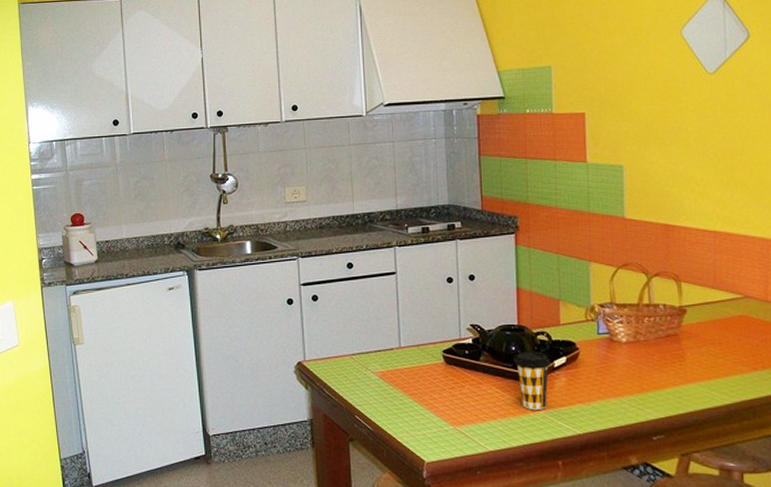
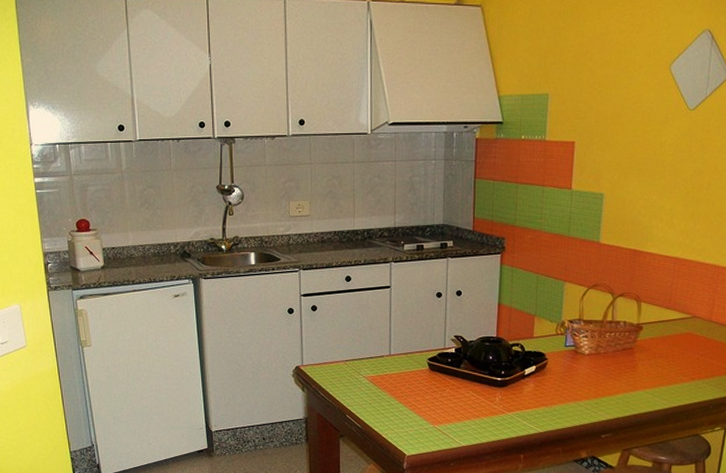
coffee cup: present [515,351,551,410] -> none [491,360,522,411]

